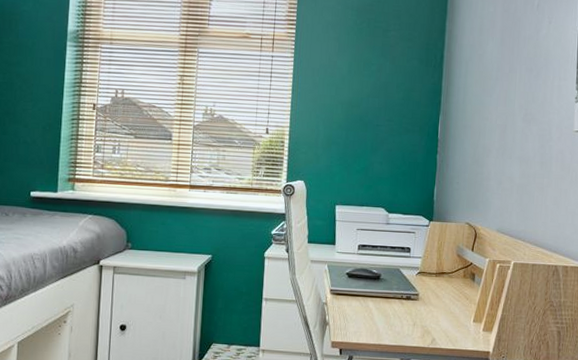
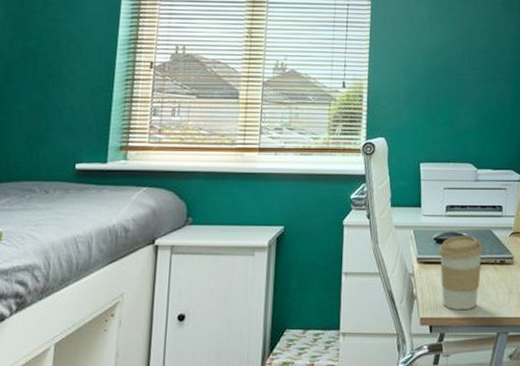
coffee cup: none [349,272,391,338] -> present [438,236,483,311]

